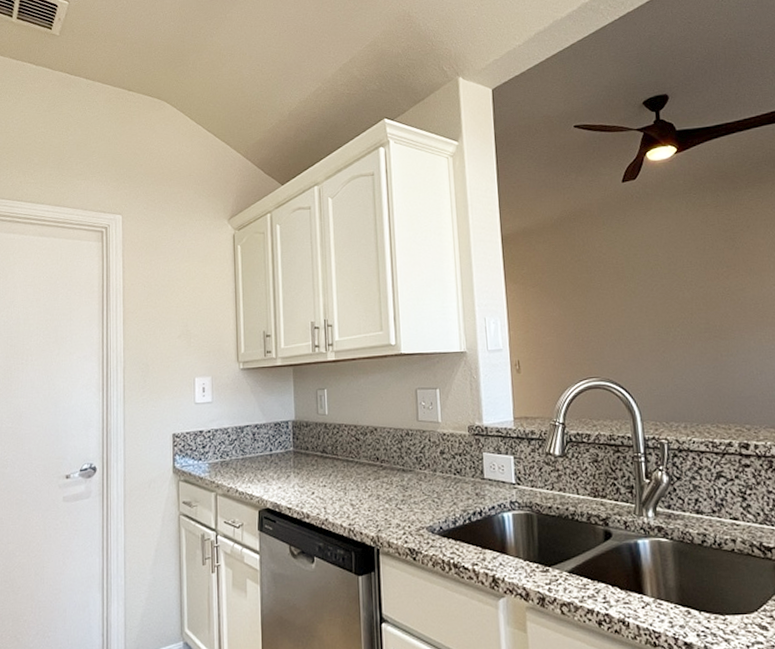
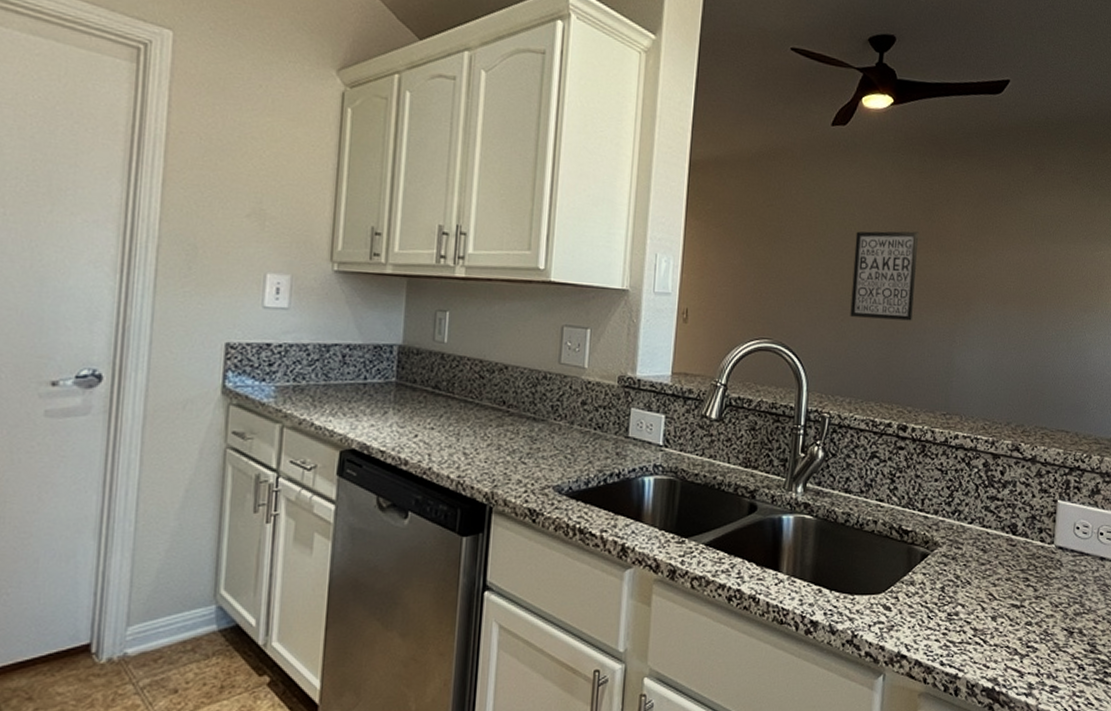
wall art: none [662,260,734,347] -> present [850,231,919,321]

